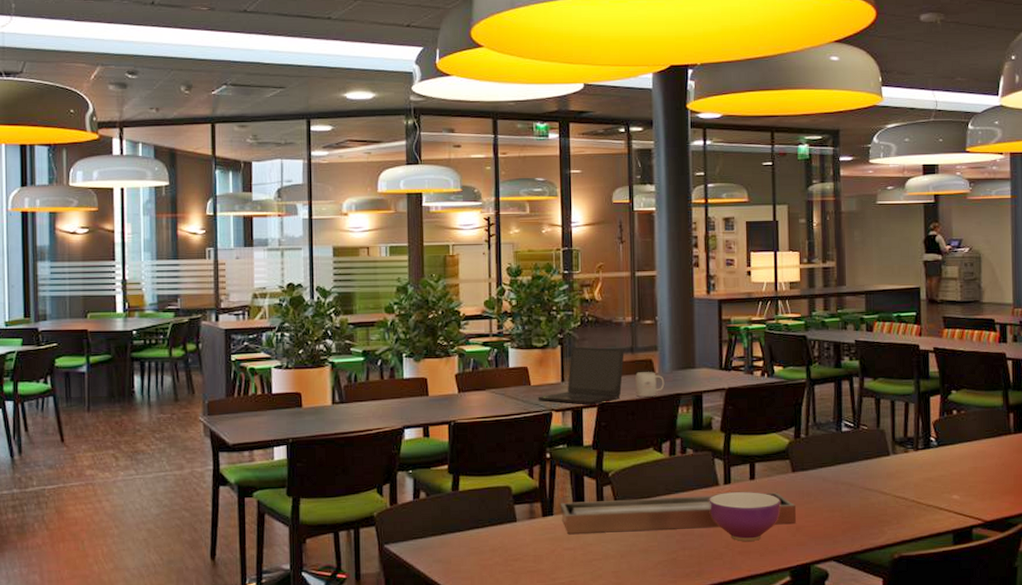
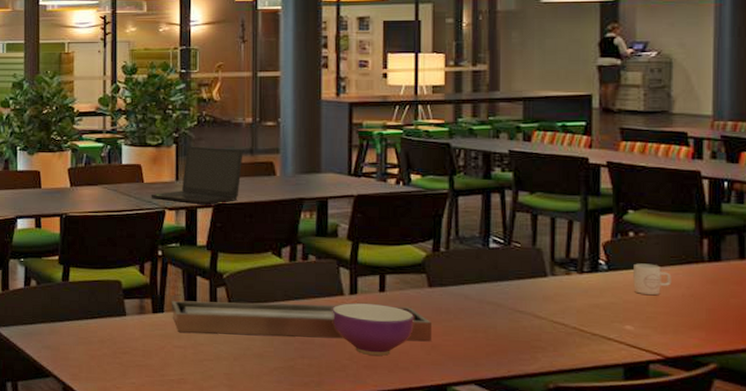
mug: present [635,372,665,398] -> none [254,174,286,201]
mug: none [957,438,987,467] -> present [633,263,672,296]

